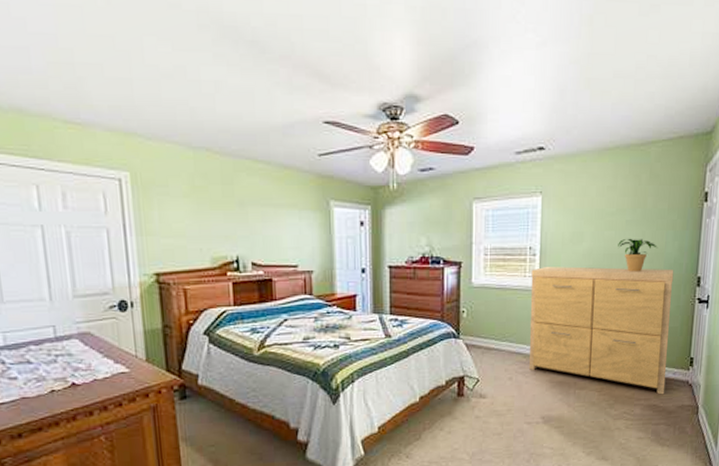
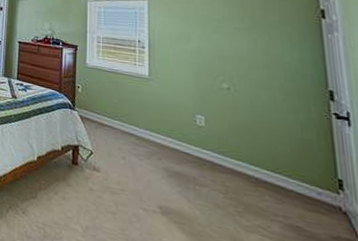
dresser: present [529,266,674,395] -> none [141,59,310,217]
potted plant: present [618,238,658,272] -> none [228,43,275,76]

